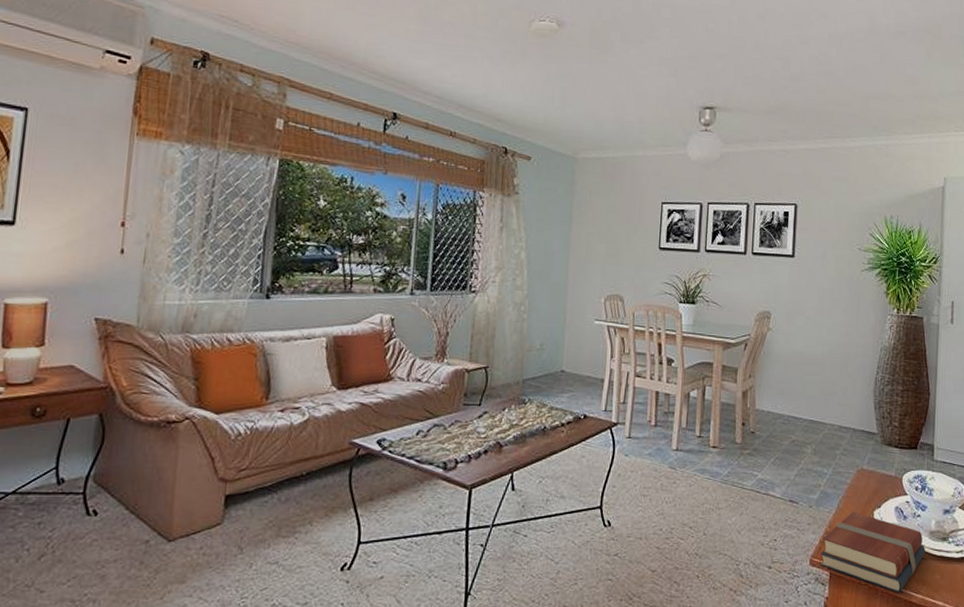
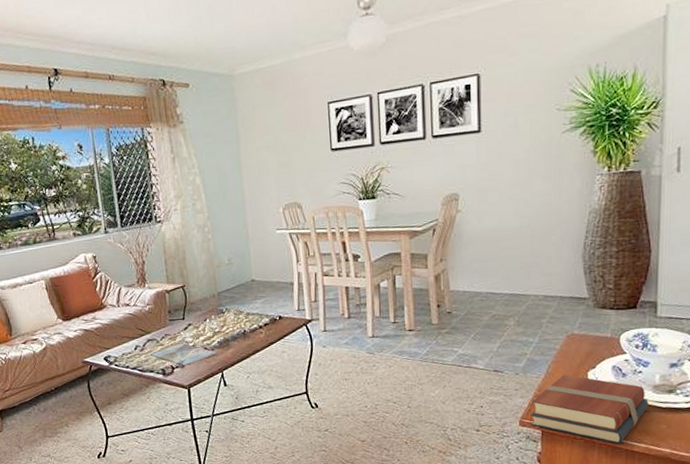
magazine: none [433,433,510,461] -> present [150,343,217,366]

